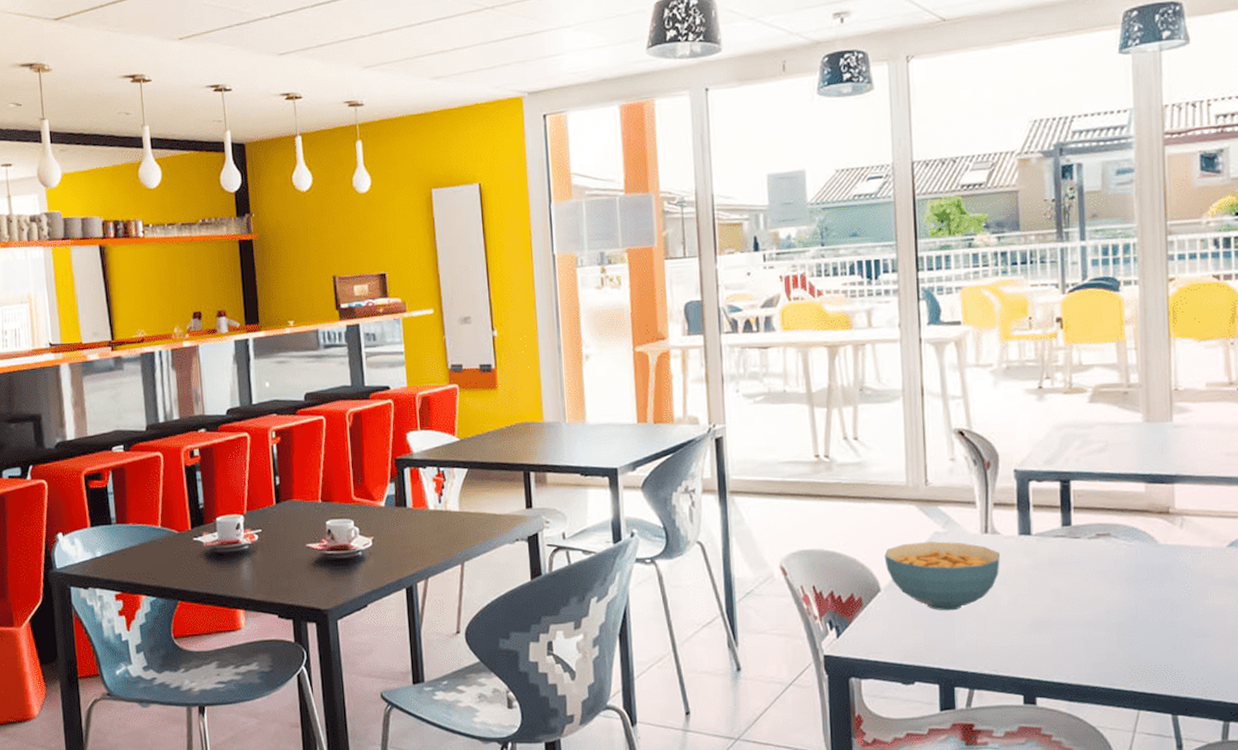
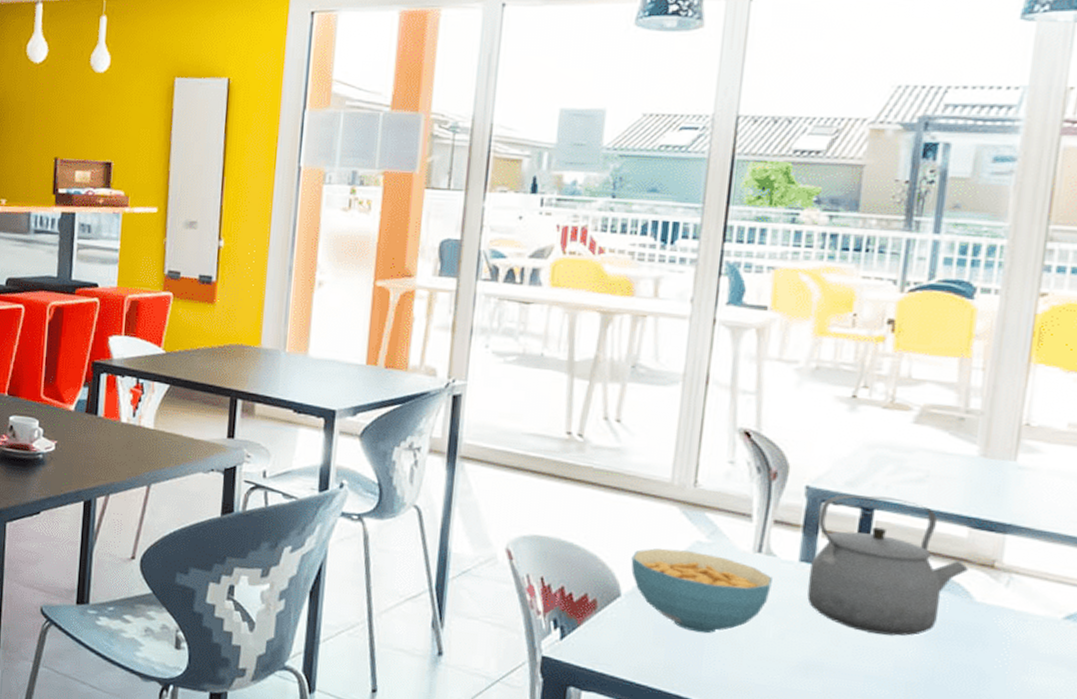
tea kettle: none [1027,468,1150,586] -> present [807,494,968,636]

